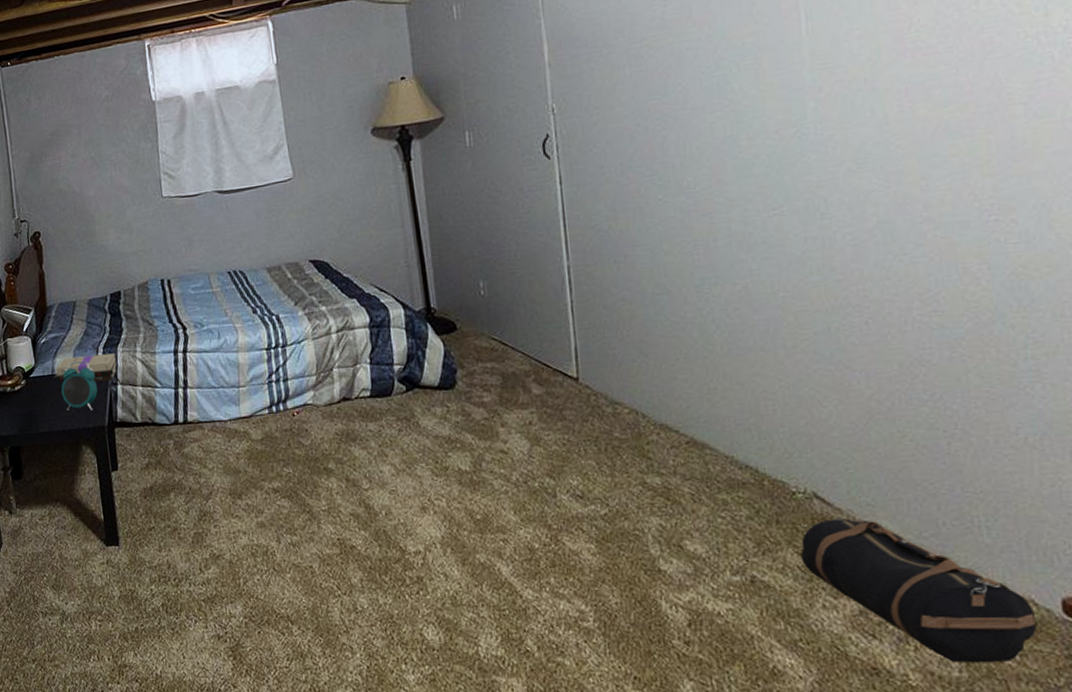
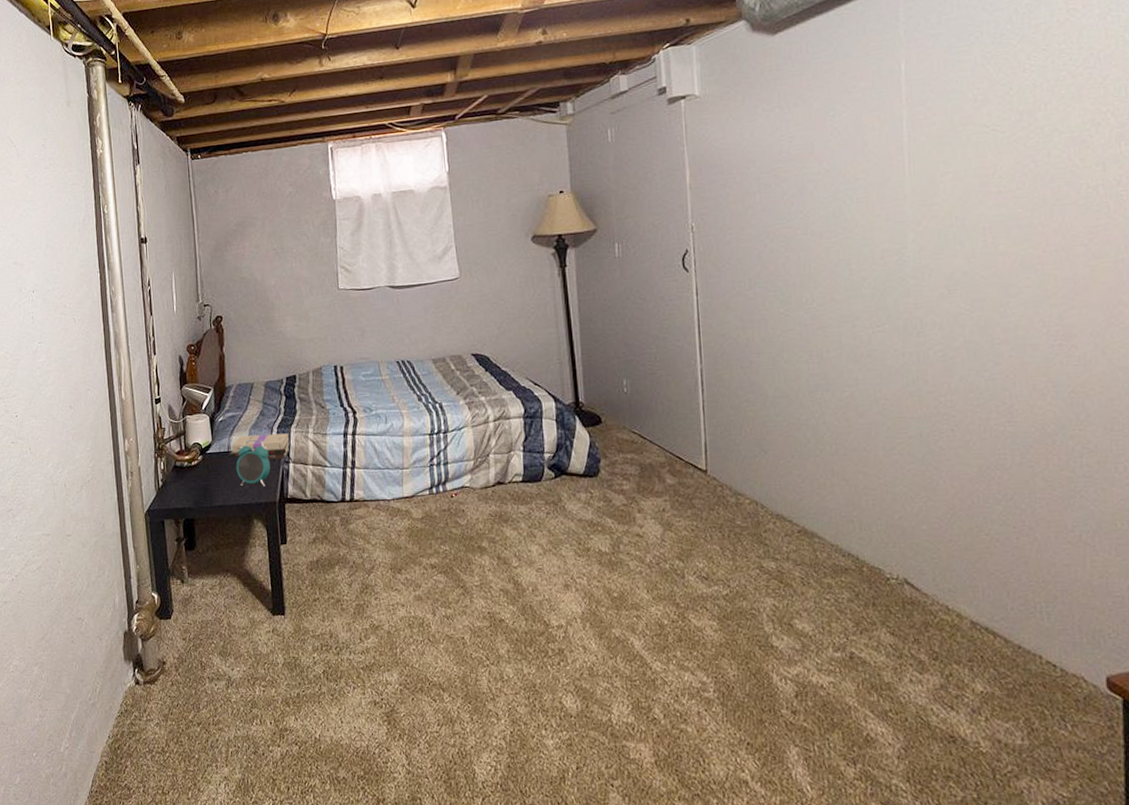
duffel bag: present [800,516,1038,662] -> none [892,600,1086,731]

